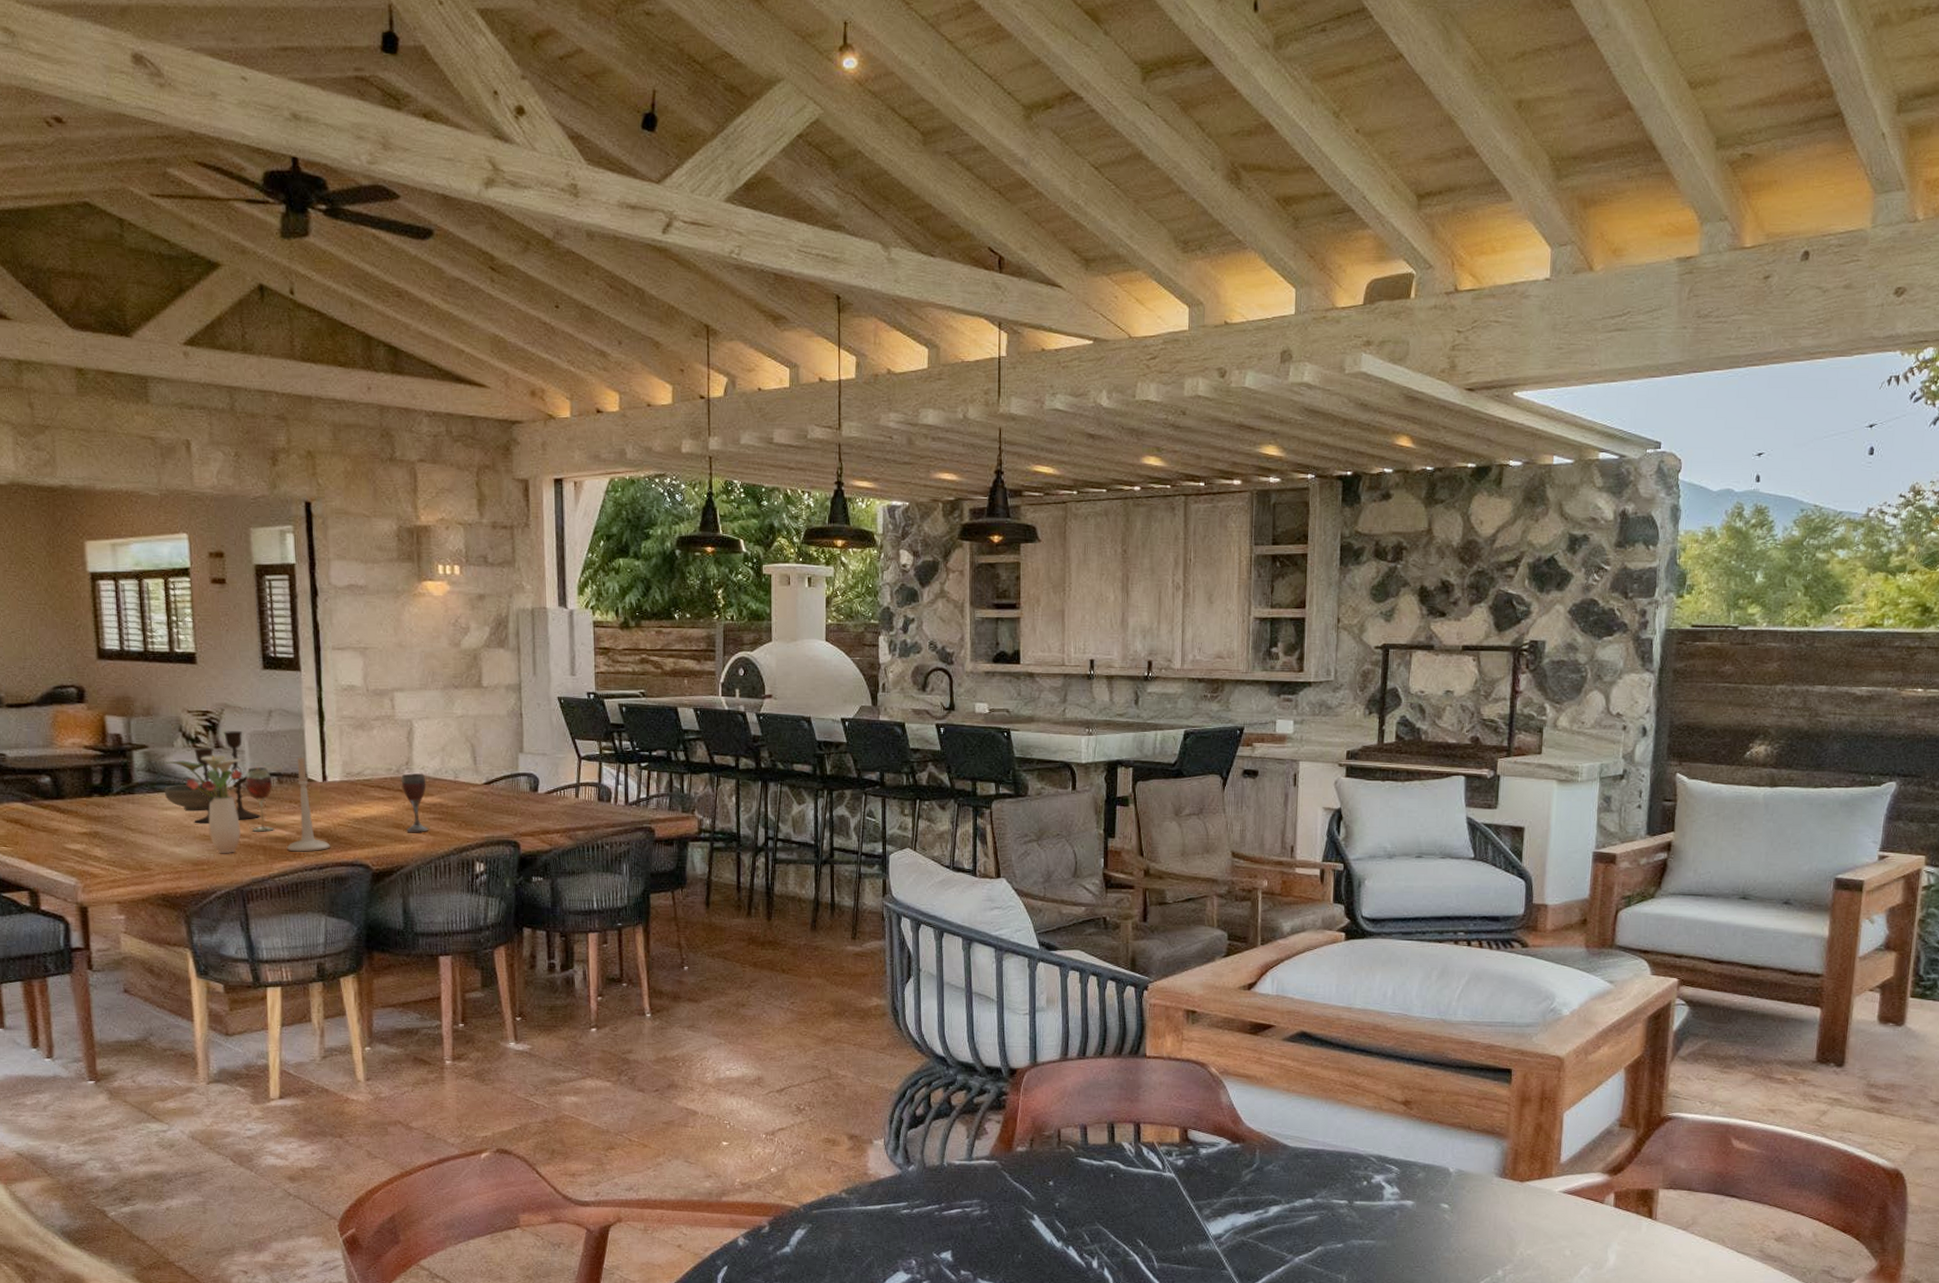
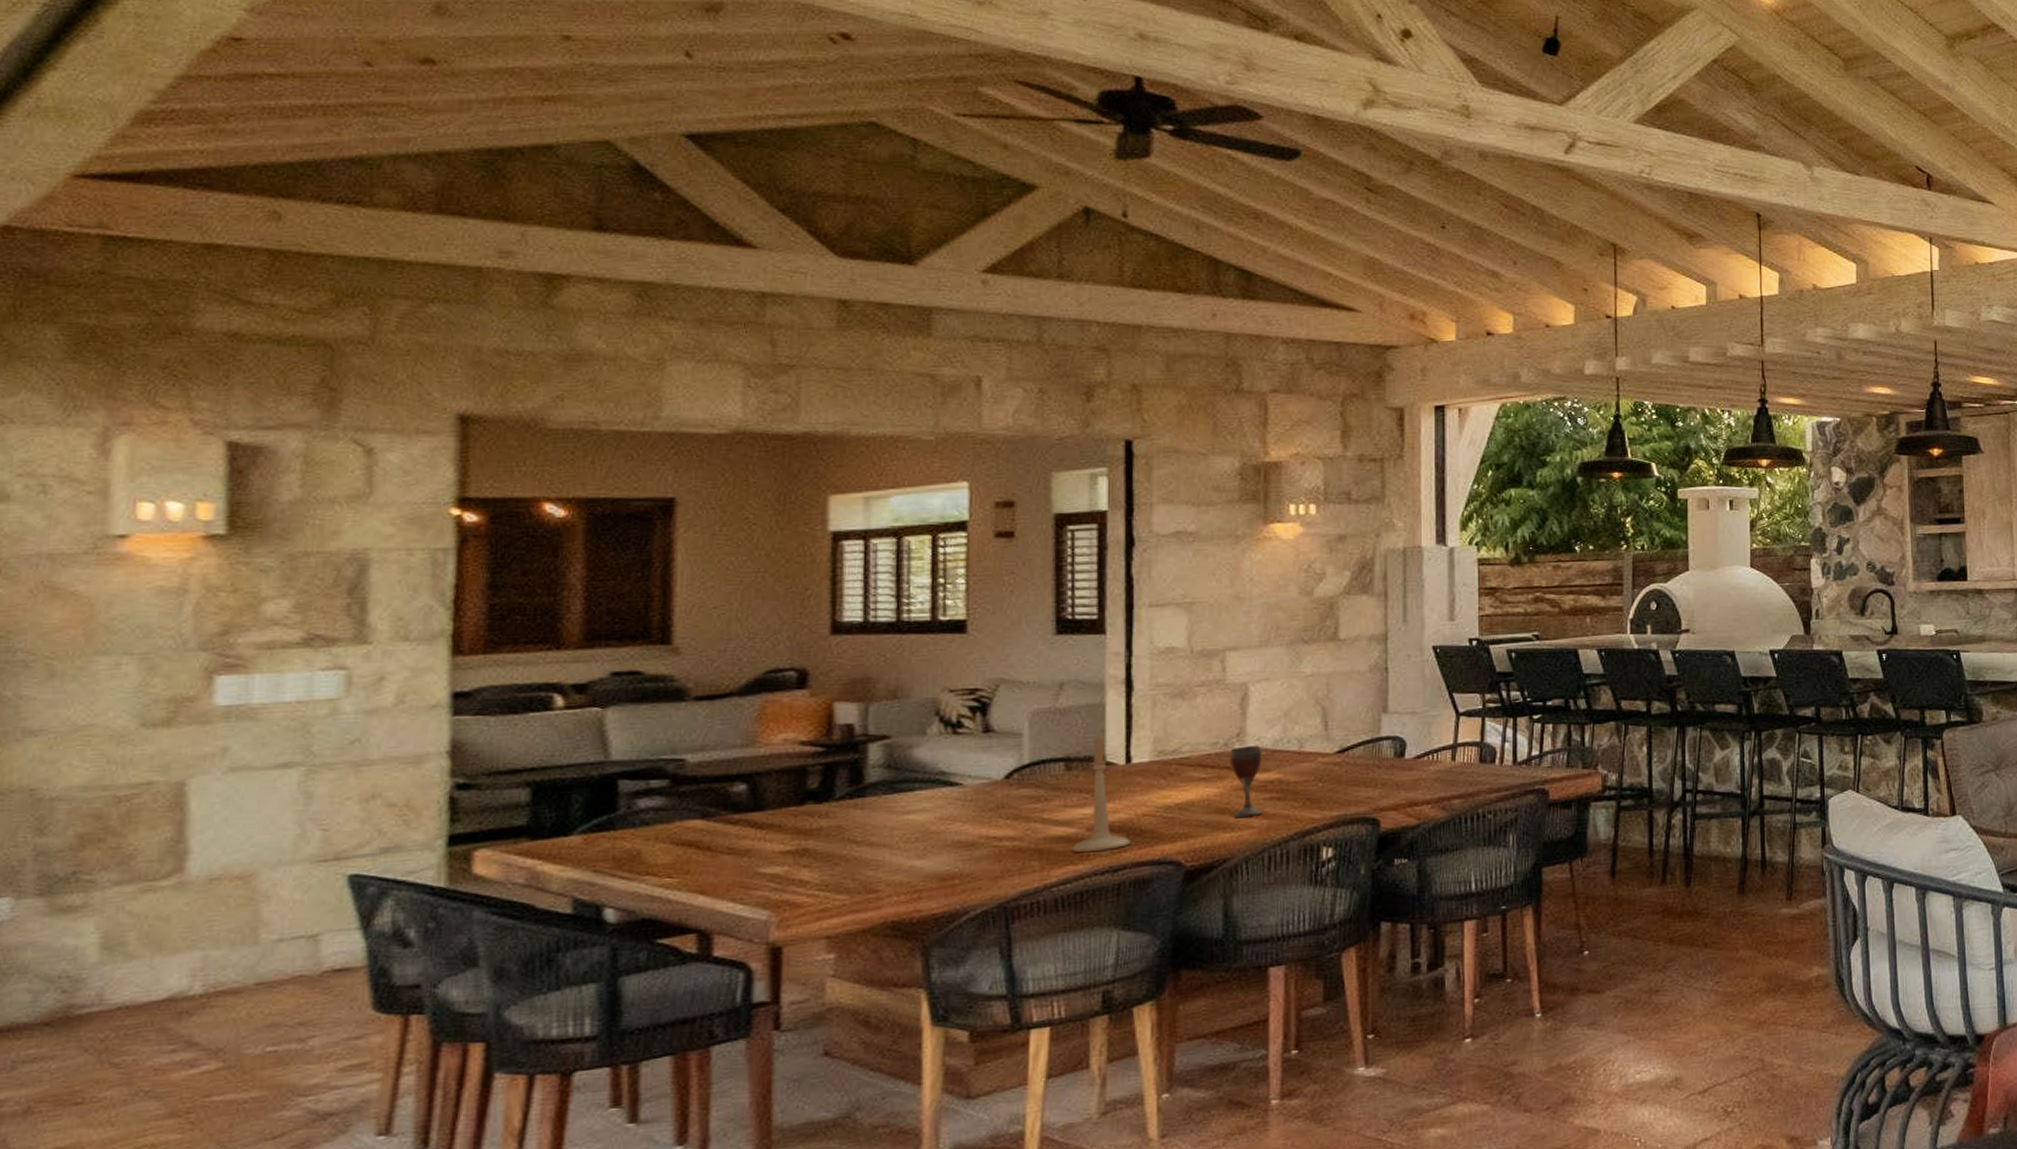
flower arrangement: present [159,755,243,853] -> none [903,741,1019,862]
bowl: present [164,784,225,811] -> none [907,778,992,814]
candlestick: present [193,731,261,824] -> none [947,710,1039,828]
wineglass: present [245,766,274,832] -> none [1021,751,1058,832]

